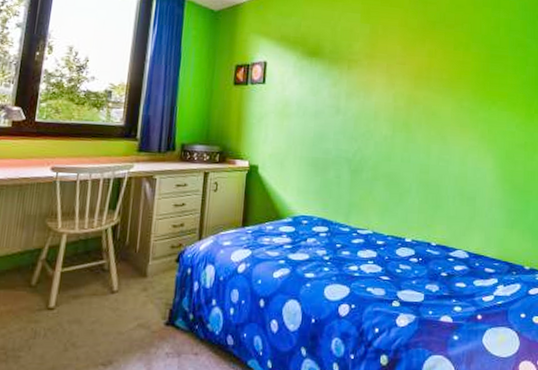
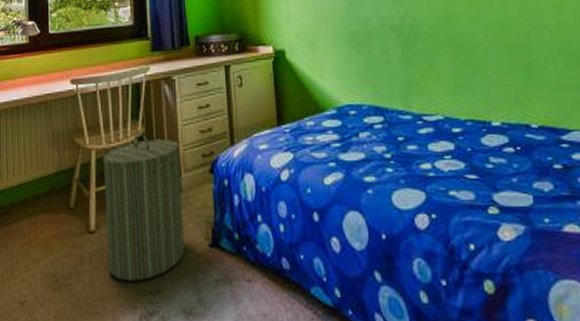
laundry hamper: none [62,222,151,354] -> present [103,132,185,281]

